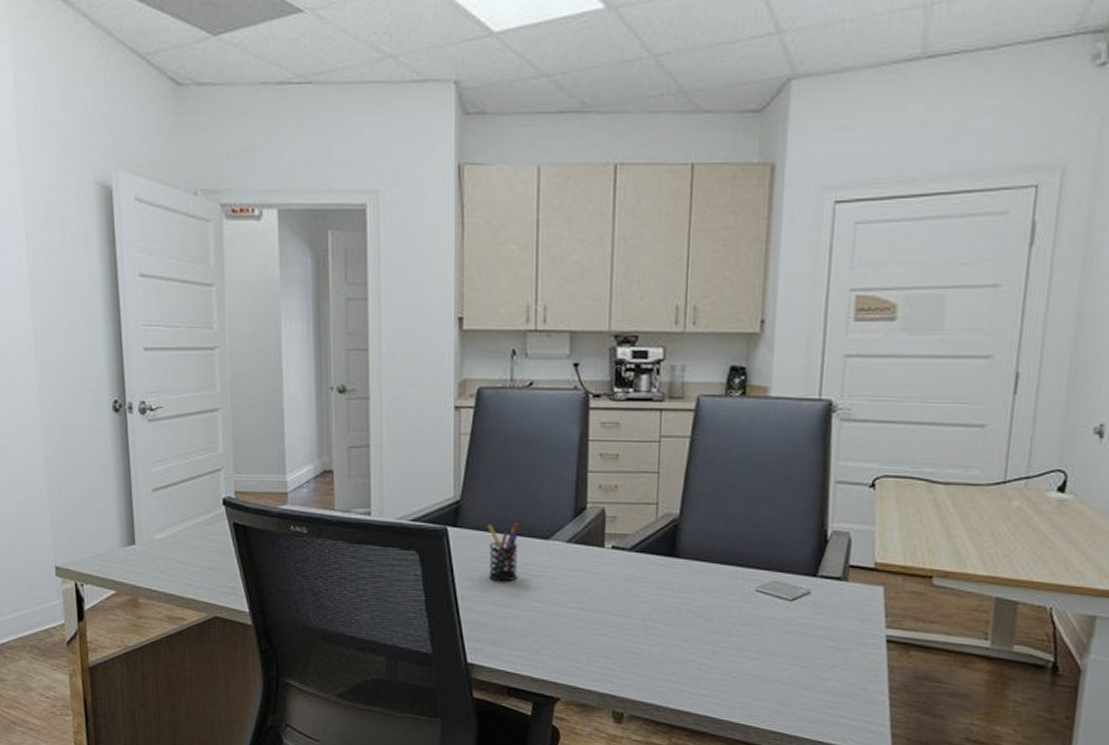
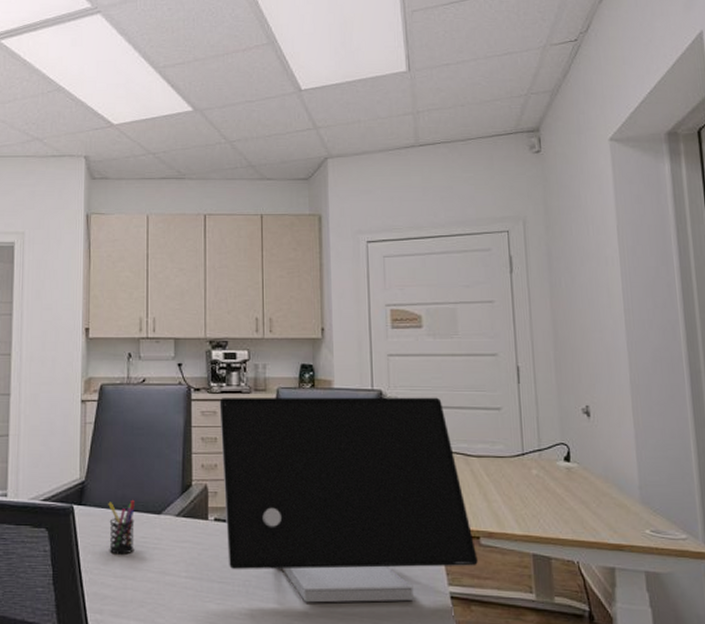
computer monitor: none [623,406,927,643] -> present [219,397,478,603]

